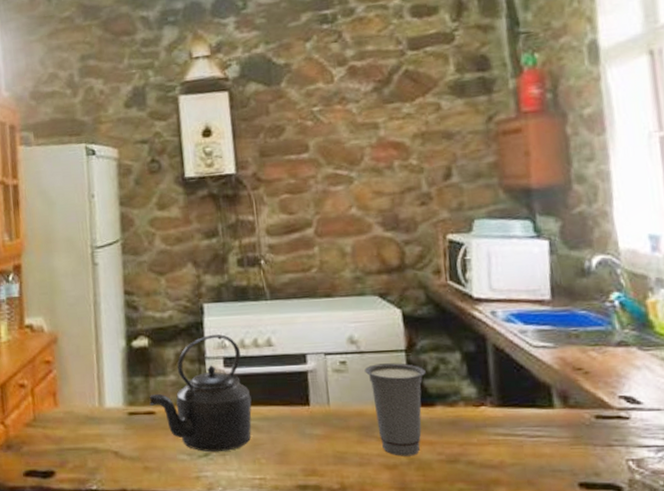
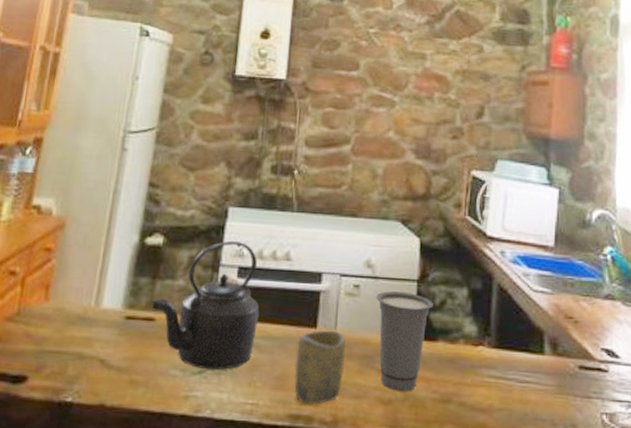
cup: none [293,406,344,475] -> present [294,329,346,405]

